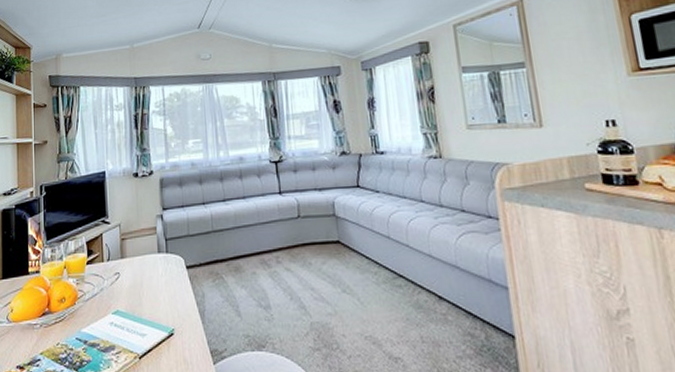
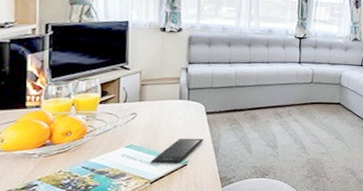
smartphone: none [137,299,188,332] -> present [150,138,204,163]

